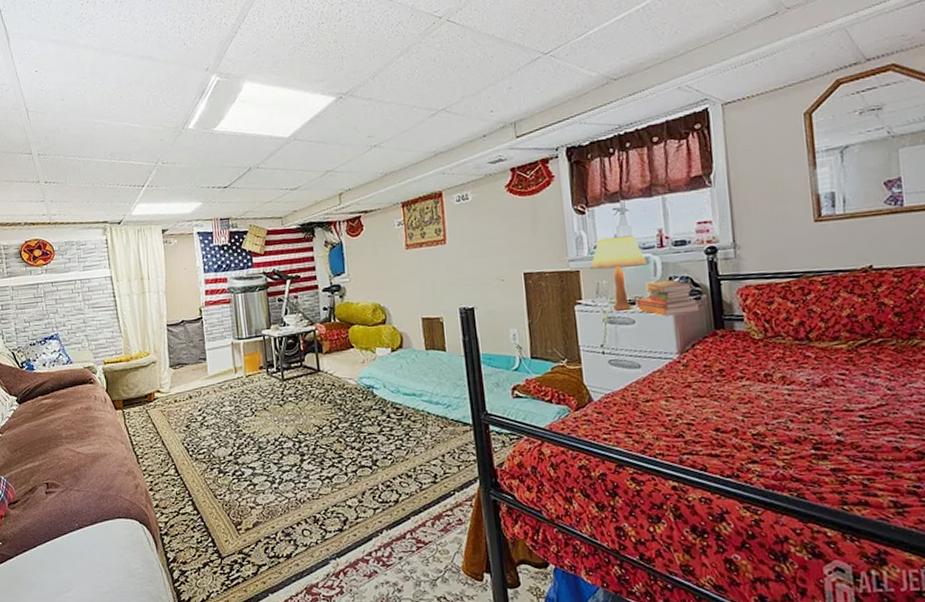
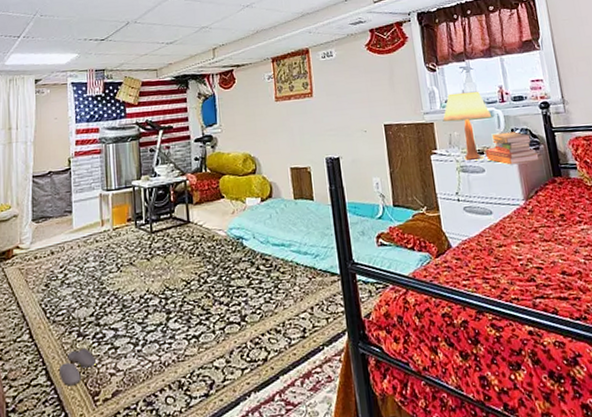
slippers: none [204,484,237,516] -> present [59,348,96,386]

